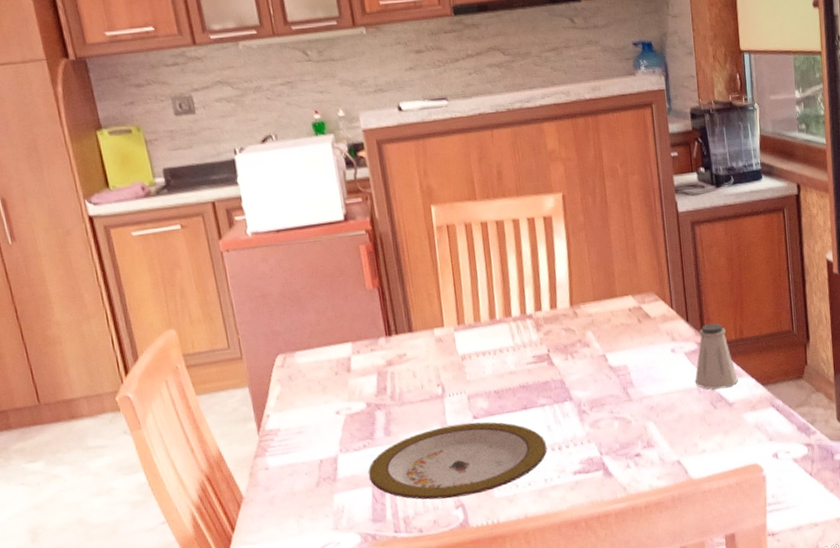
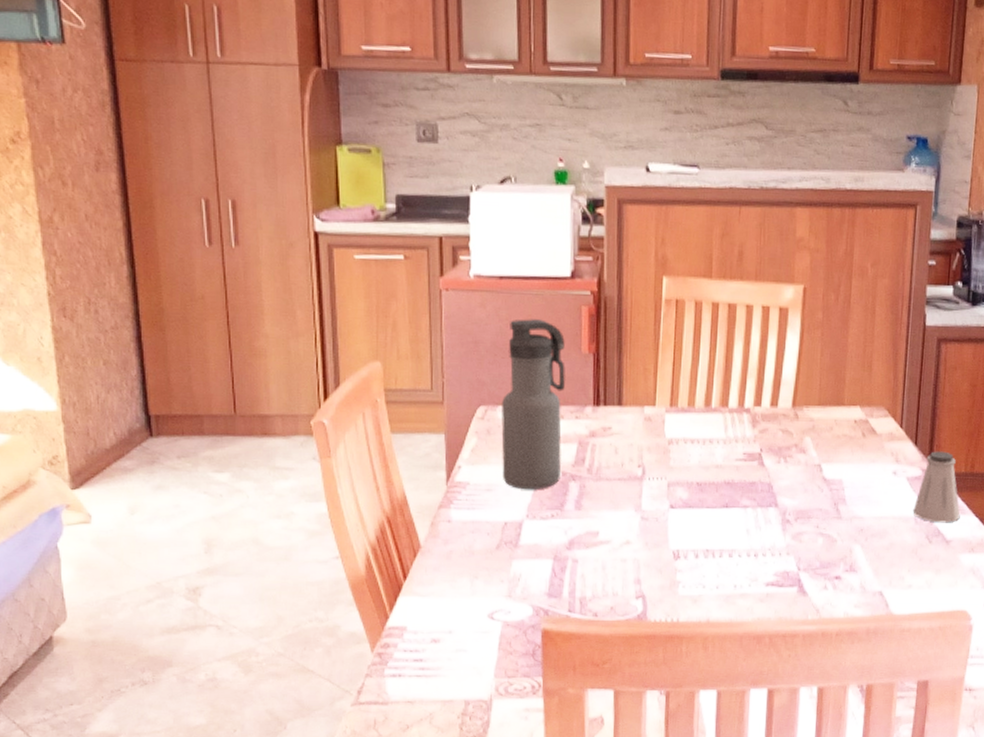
water bottle: none [293,264,366,427] -> present [501,319,565,489]
plate: present [368,422,547,500] -> none [551,510,743,588]

